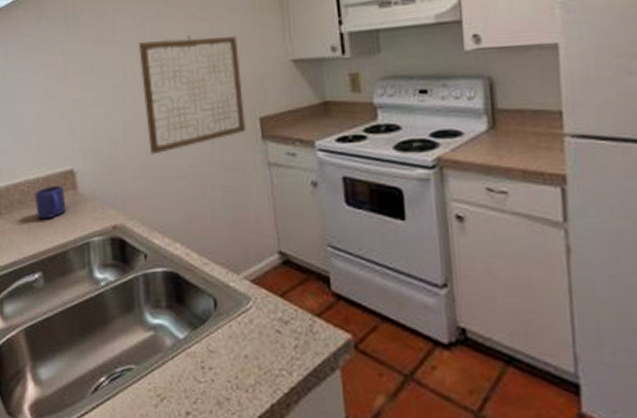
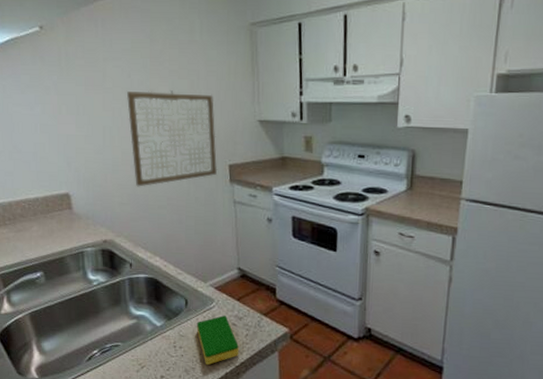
mug: present [34,186,66,219] -> none [35,205,63,231]
dish sponge: none [229,319,288,393] -> present [196,315,239,365]

